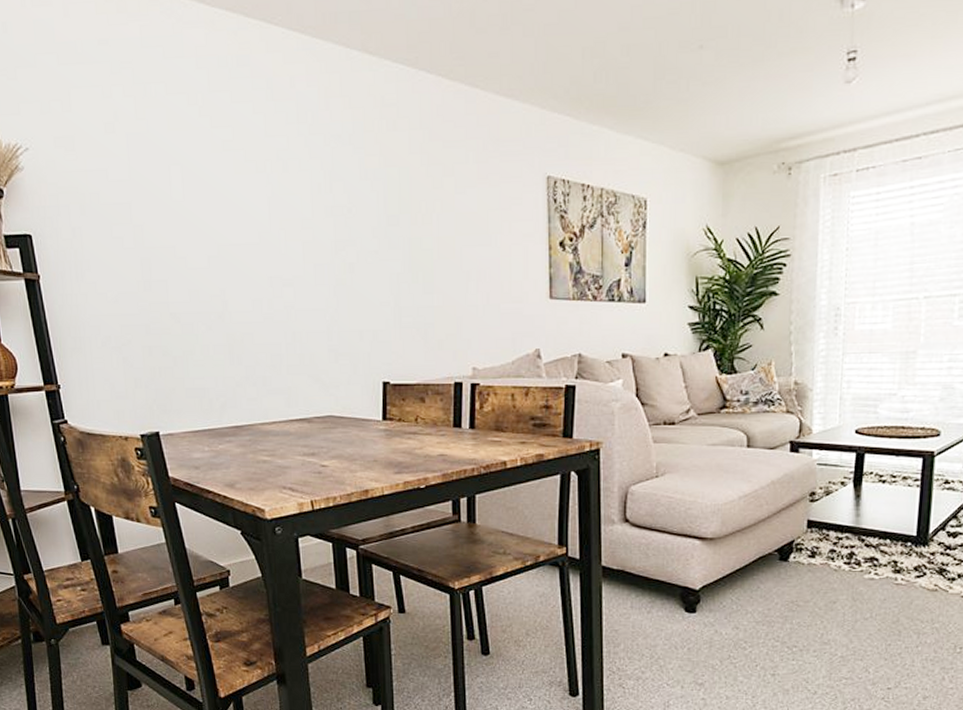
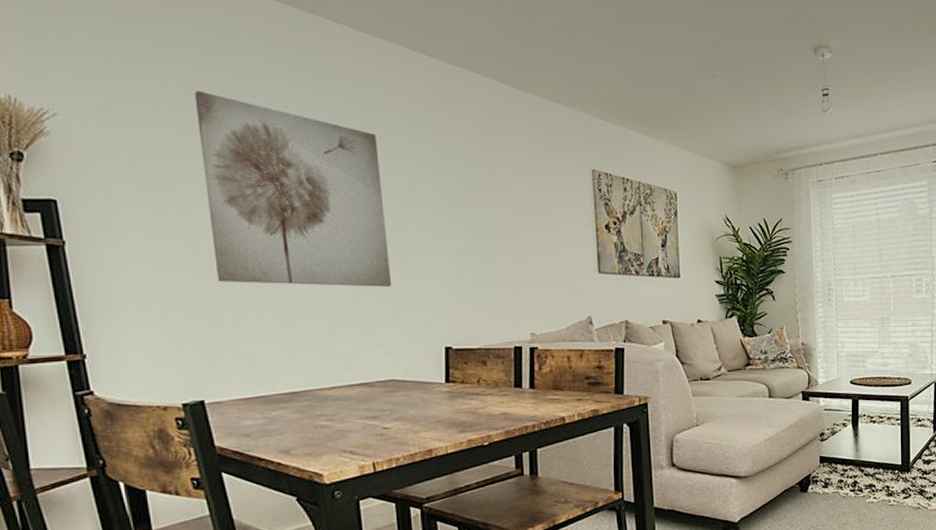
wall art: none [144,114,330,317] -> present [194,90,392,287]

